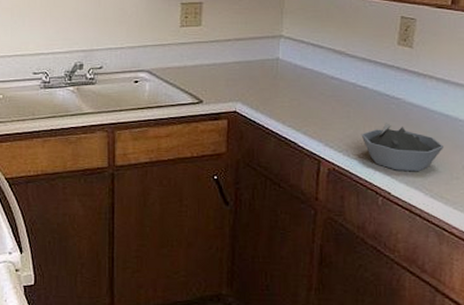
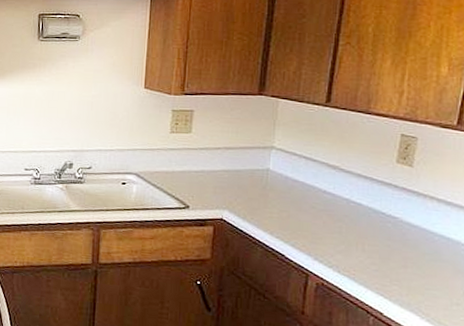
bowl: present [361,123,445,171] -> none [353,241,445,293]

